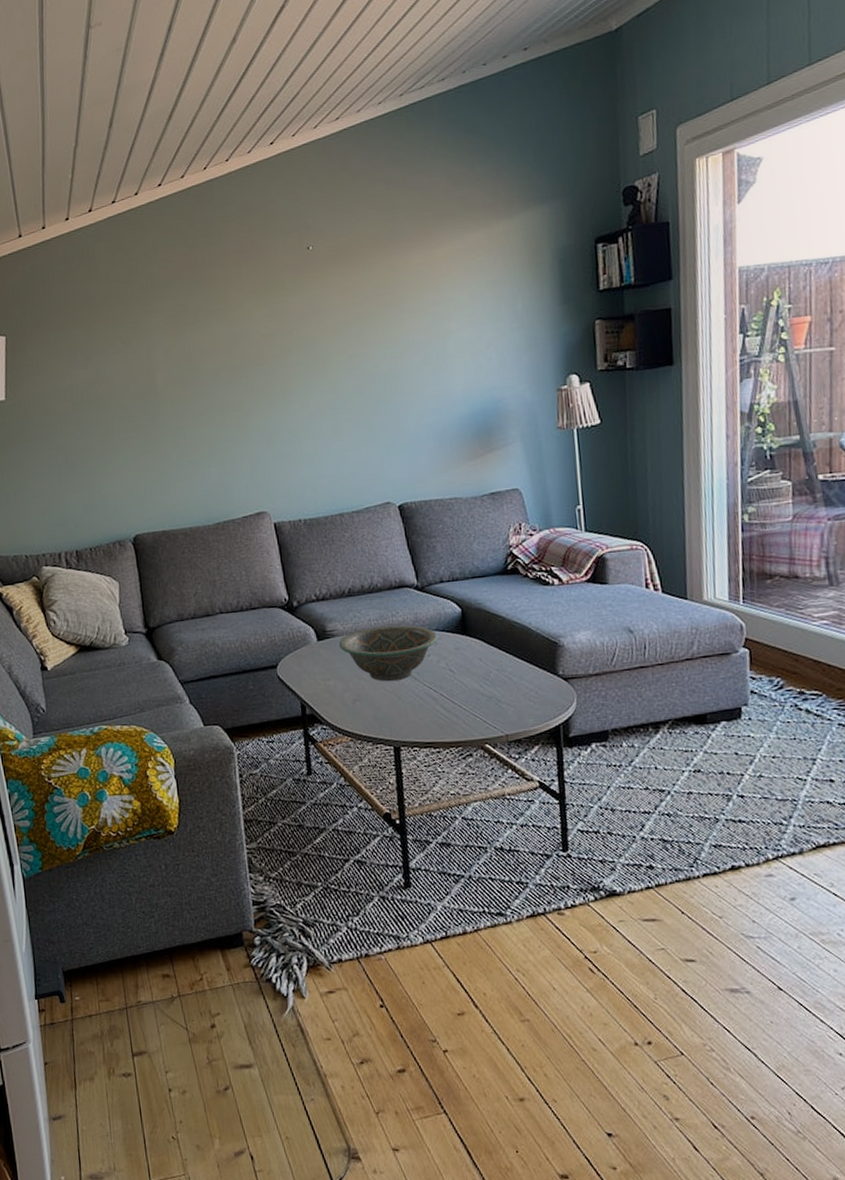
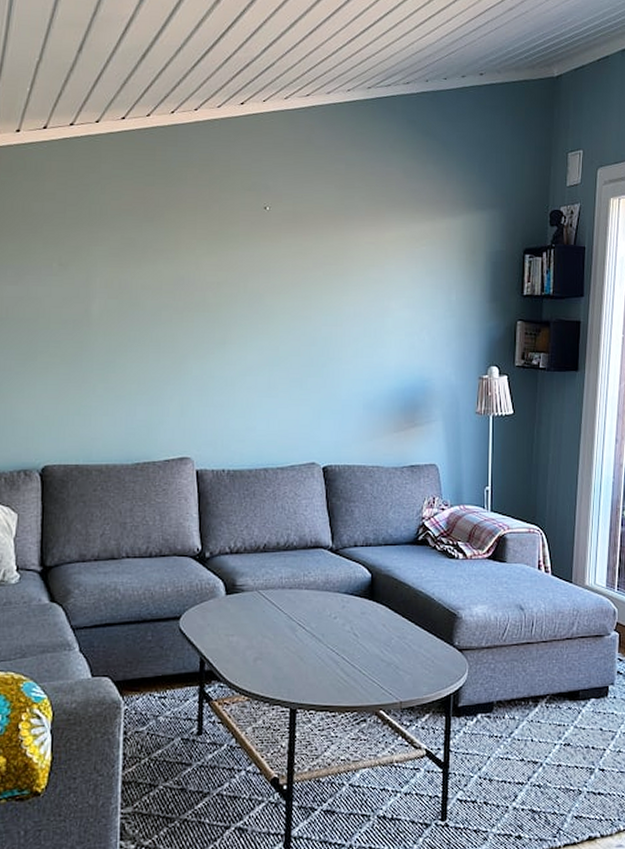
decorative bowl: present [338,624,438,682] -> none [247,585,346,642]

